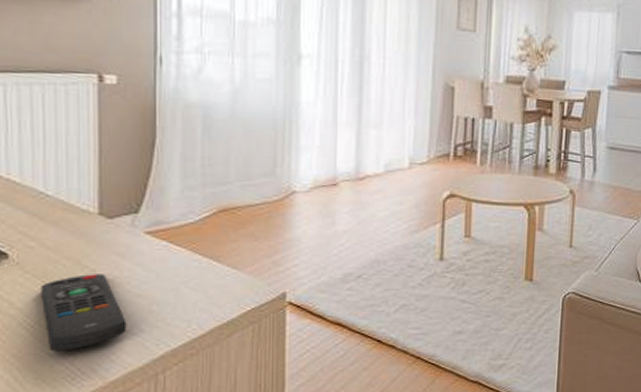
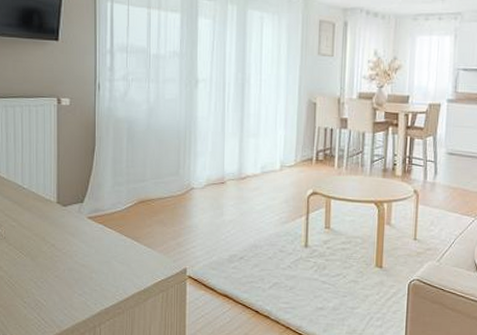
remote control: present [41,274,127,352] -> none [19,248,75,305]

